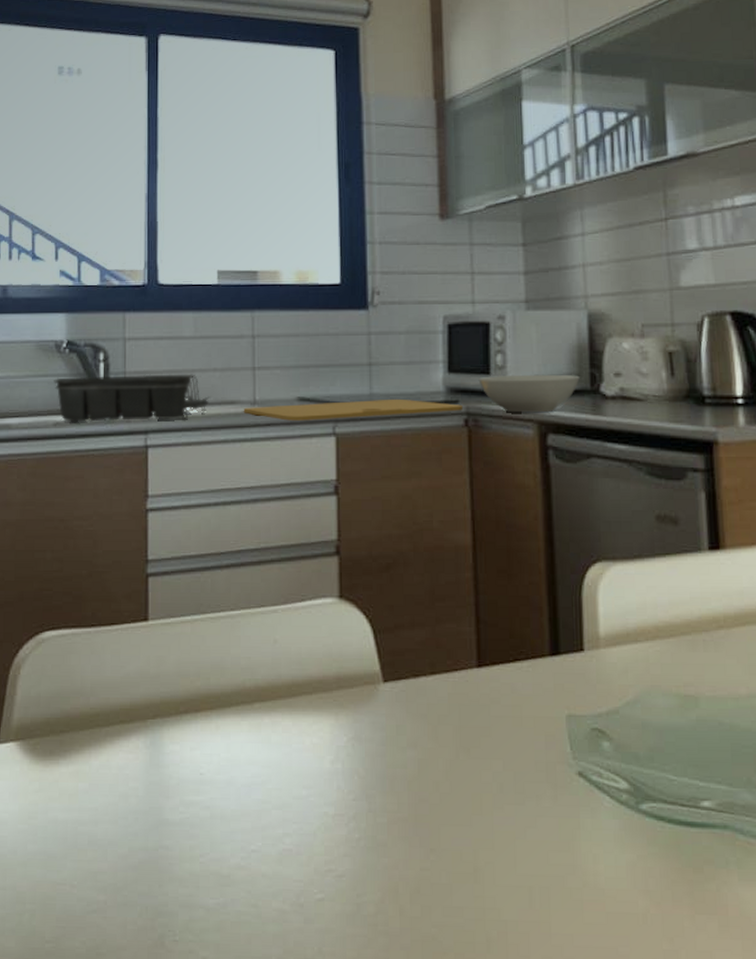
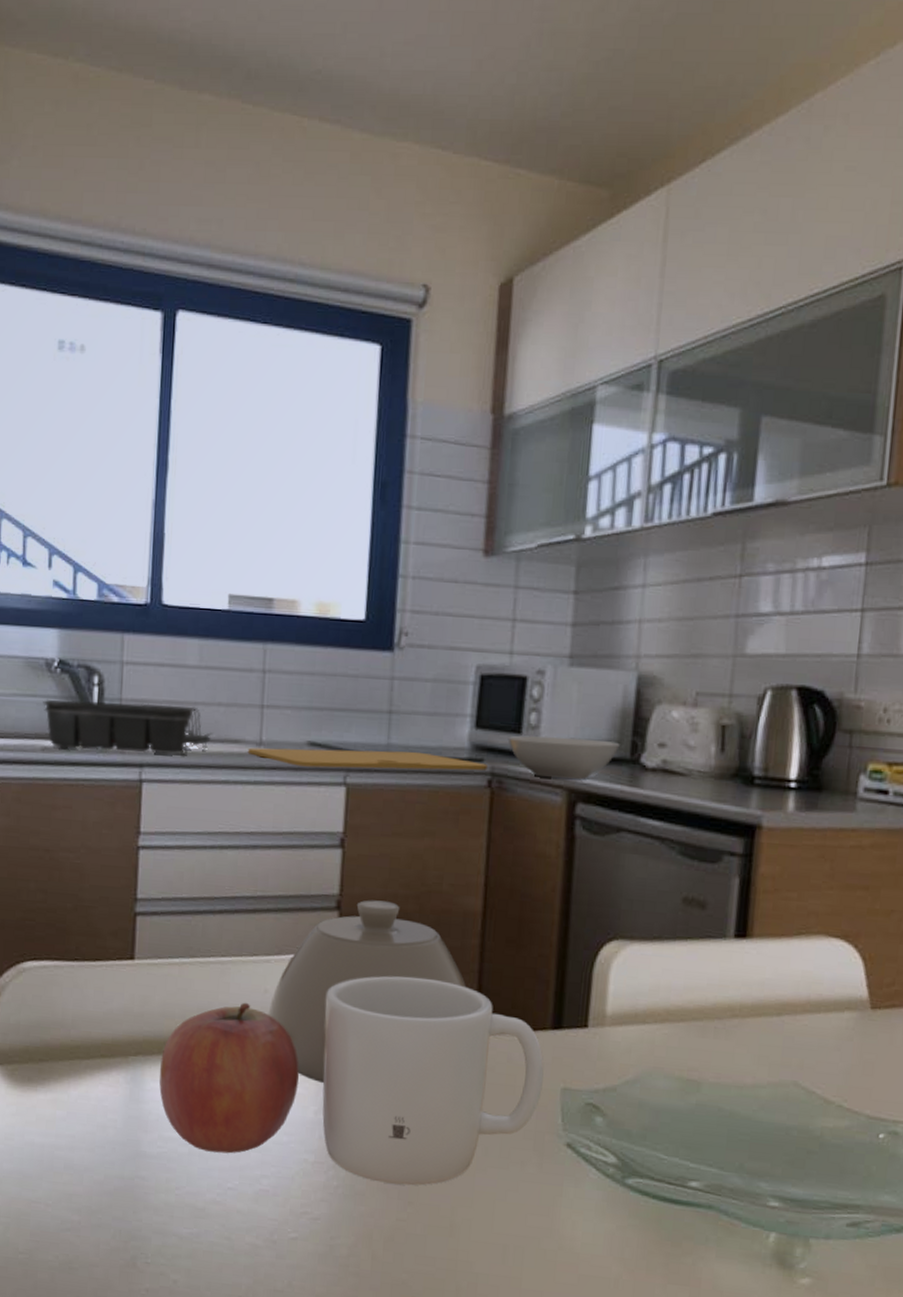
fruit: none [177,654,313,814] -> present [159,1002,299,1154]
sugar bowl: none [279,542,465,730] -> present [268,900,467,1083]
mug: none [332,615,548,831] -> present [322,975,544,1186]

